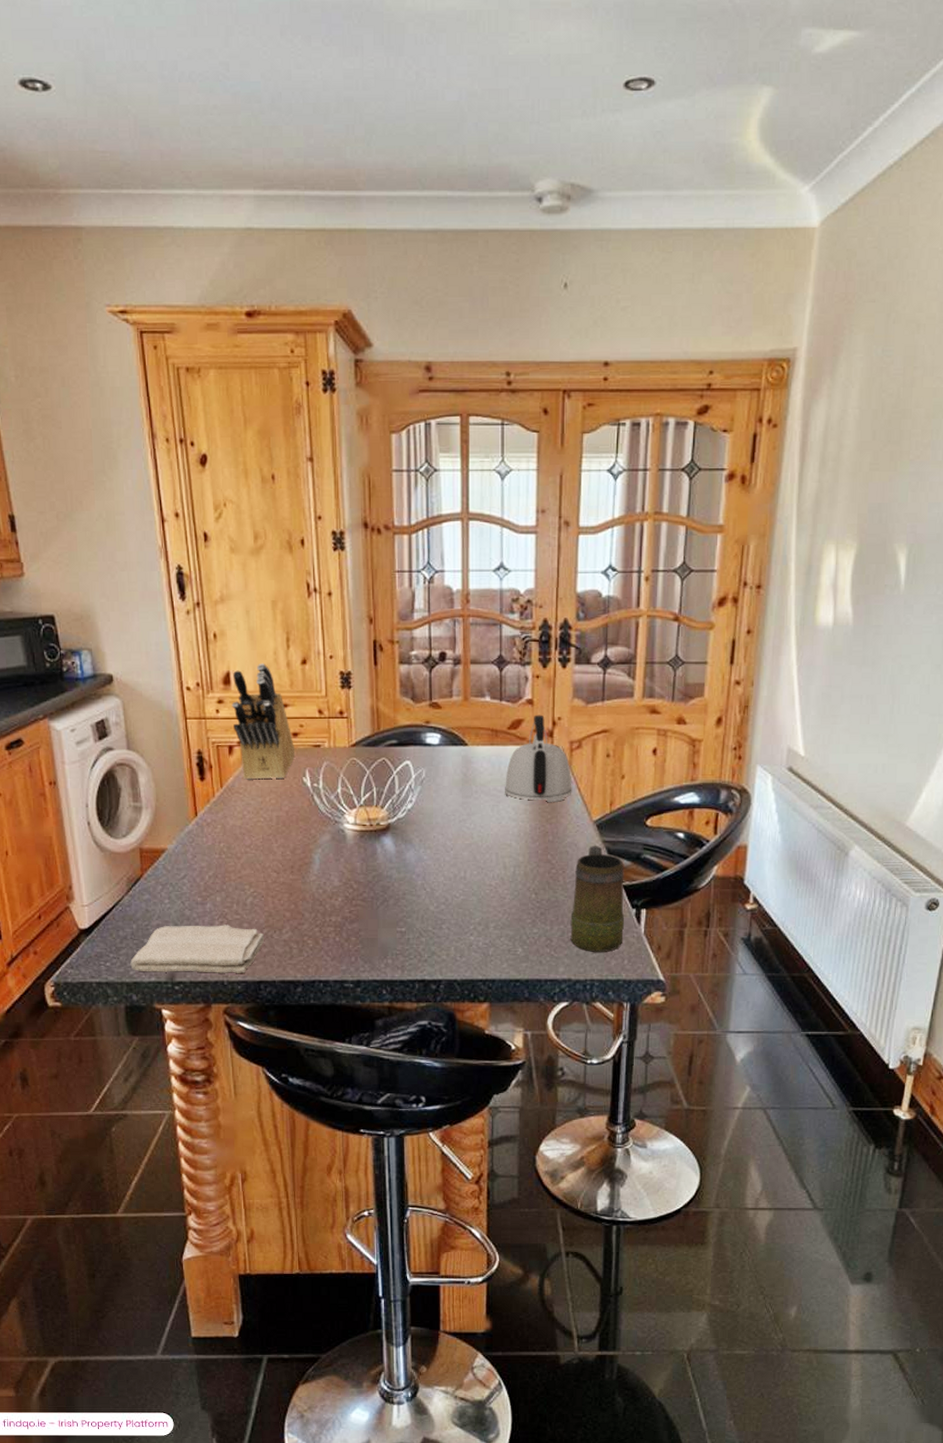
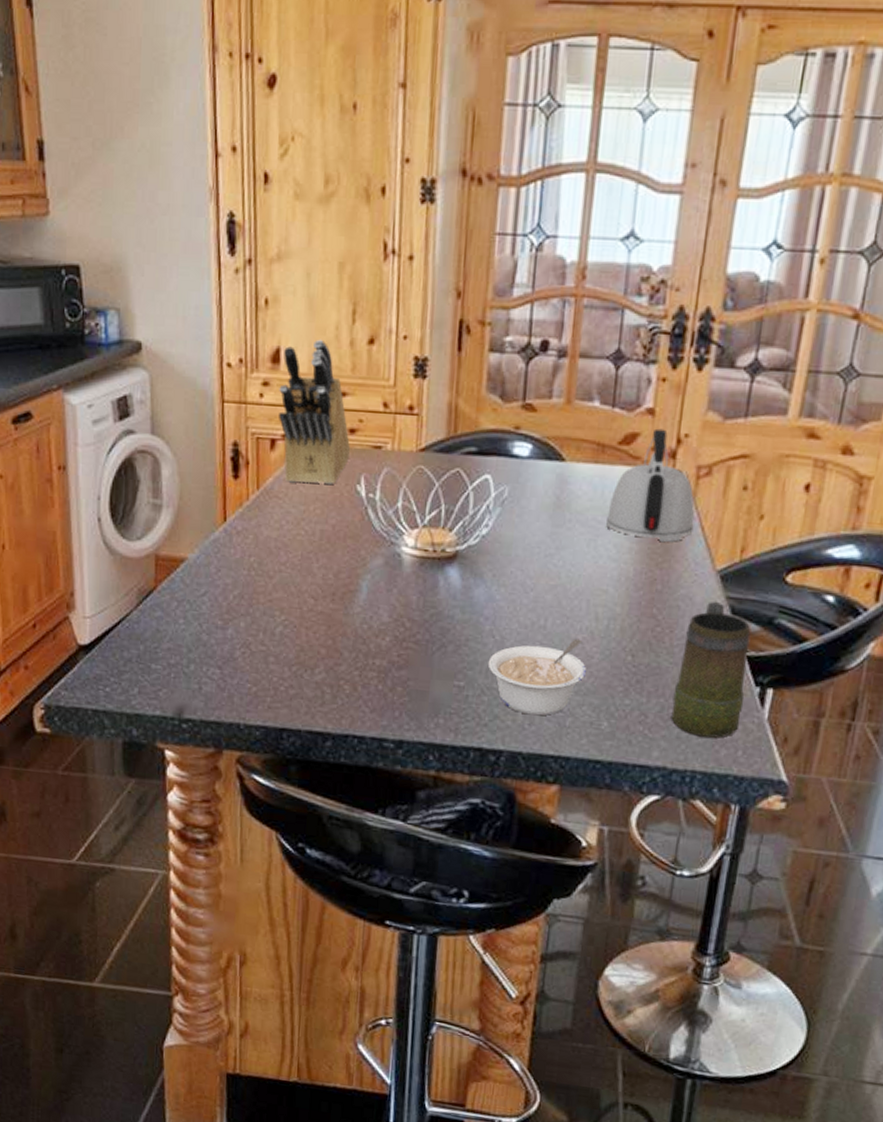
washcloth: present [130,925,265,974] -> none [133,650,293,718]
legume: none [422,884,502,949] -> present [487,638,587,716]

